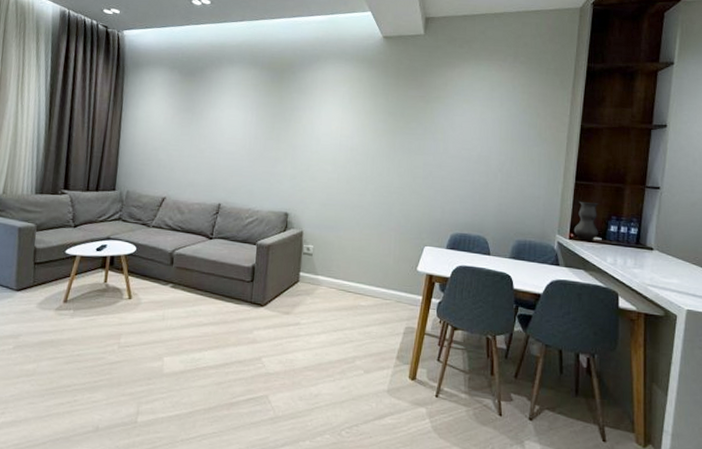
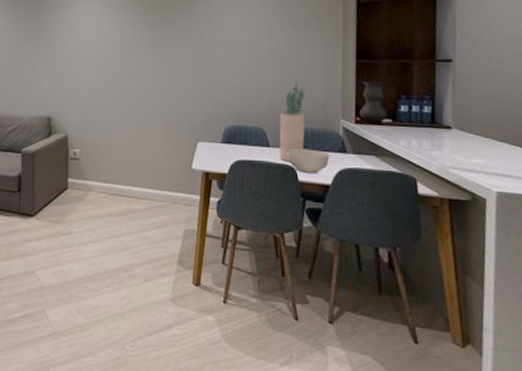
vase: none [498,195,527,271] -> present [279,80,305,162]
bowl: none [505,257,544,283] -> present [286,148,330,174]

